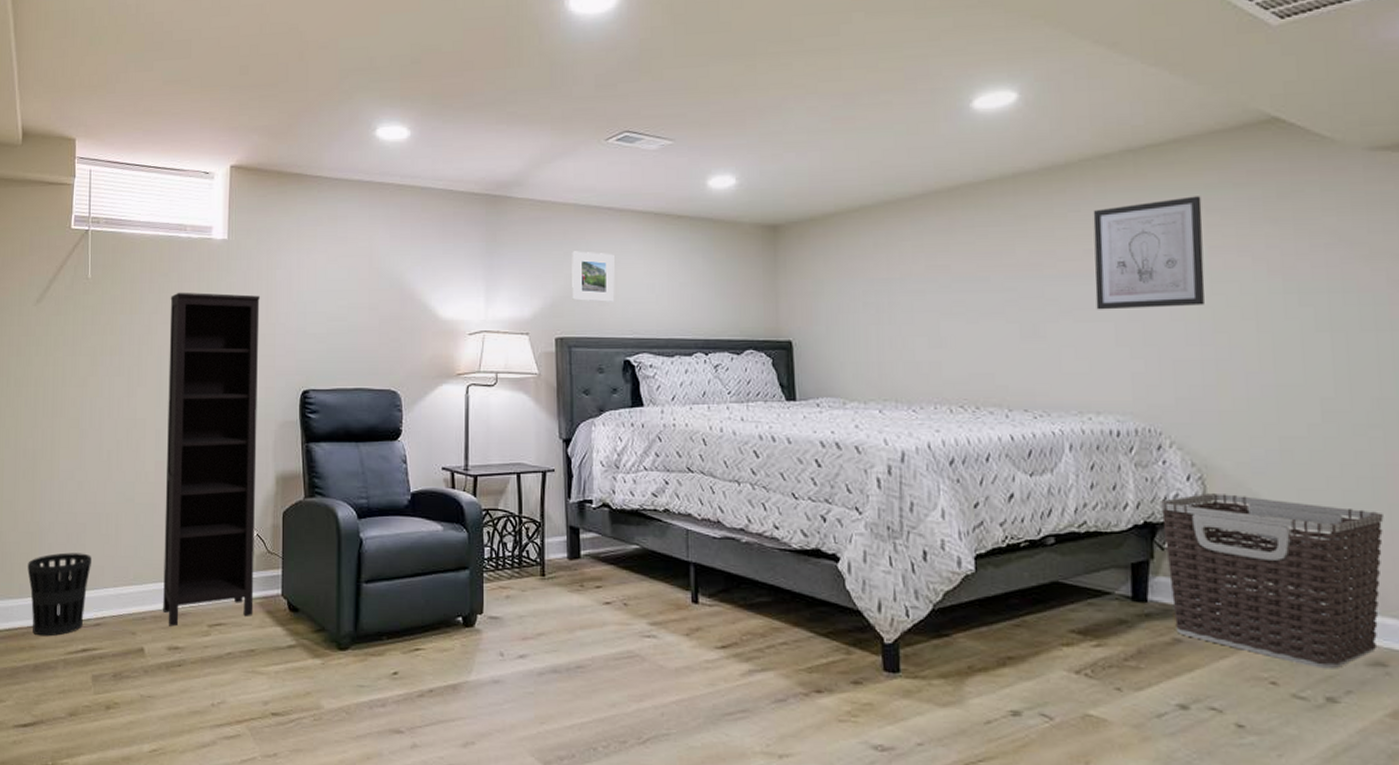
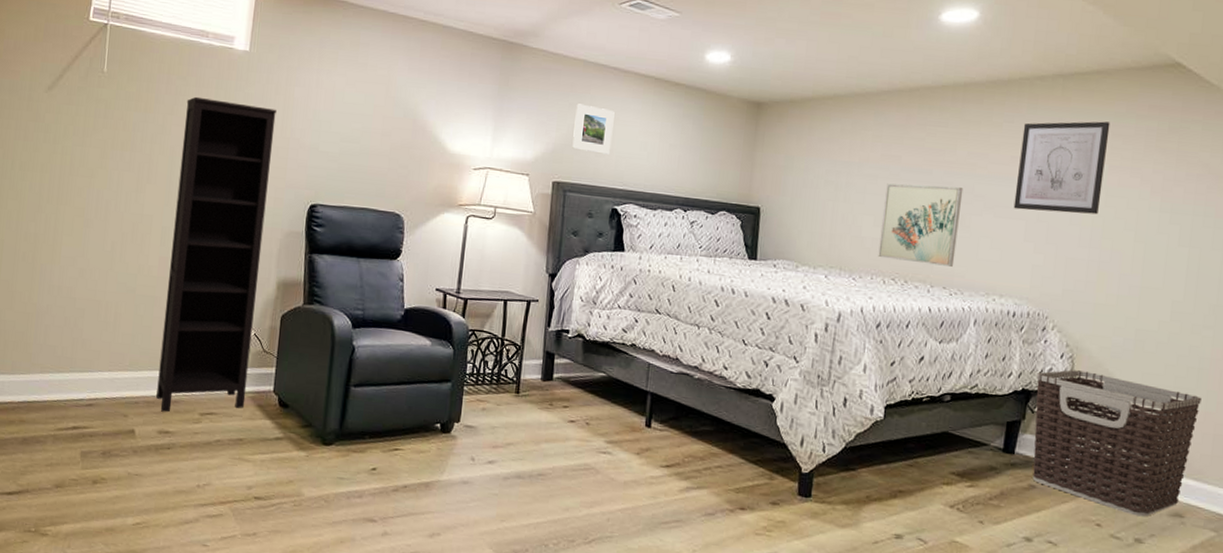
wastebasket: present [27,552,91,637] -> none [21,335,88,413]
wall art: none [937,293,1034,385] -> present [878,183,964,267]

